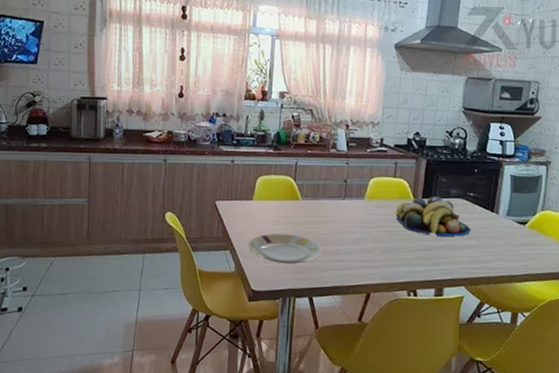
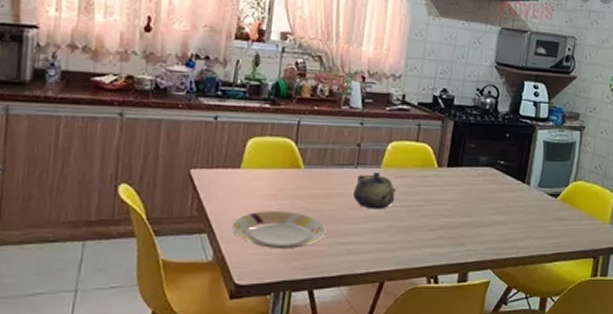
teapot: none [343,202,379,234] -> present [353,171,397,210]
fruit bowl: present [396,196,471,237] -> none [417,164,500,213]

